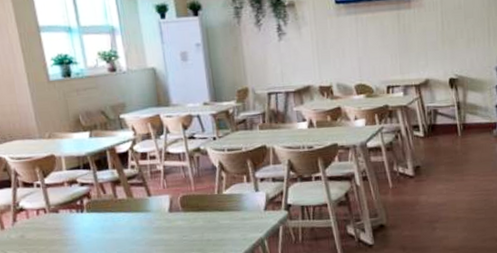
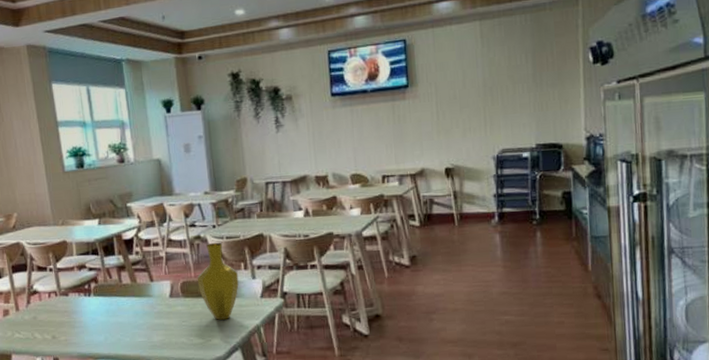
vase: none [197,154,242,234] -> present [197,242,239,320]

